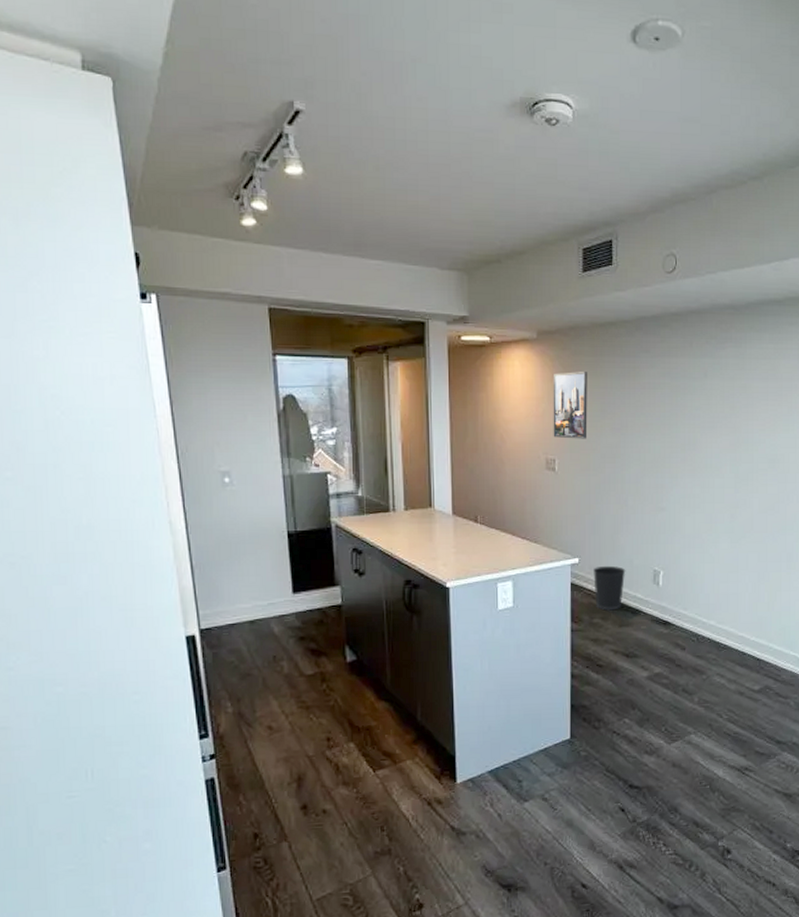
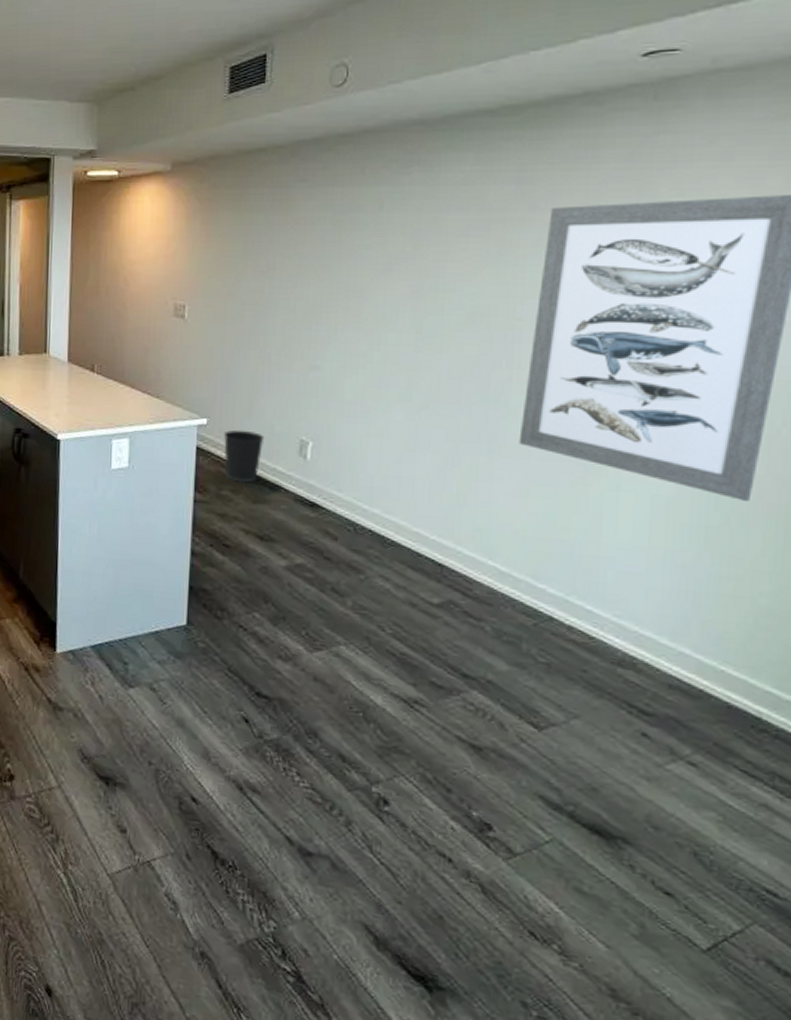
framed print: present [553,372,588,439] -> none [184,206,228,283]

